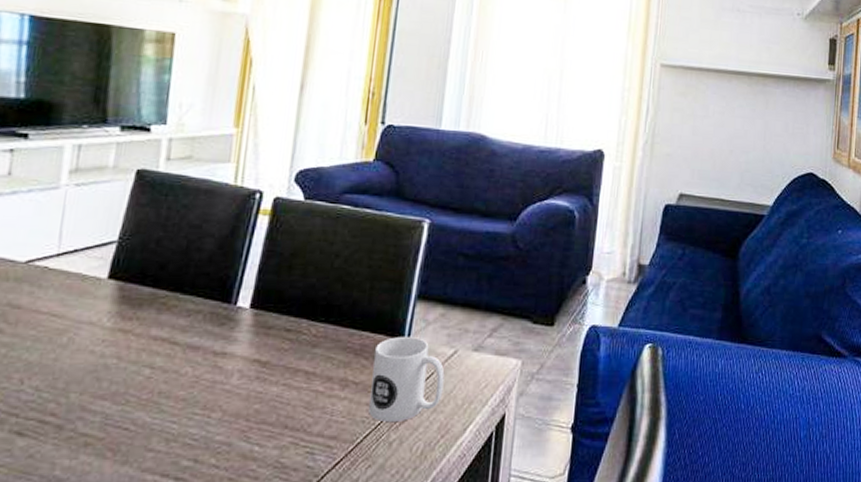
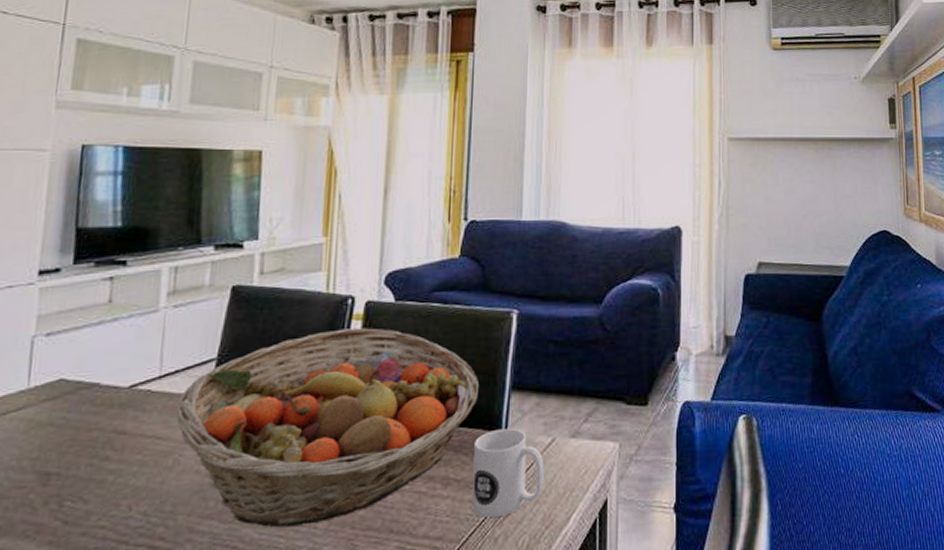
fruit basket: none [73,223,385,414] -> present [176,328,480,528]

